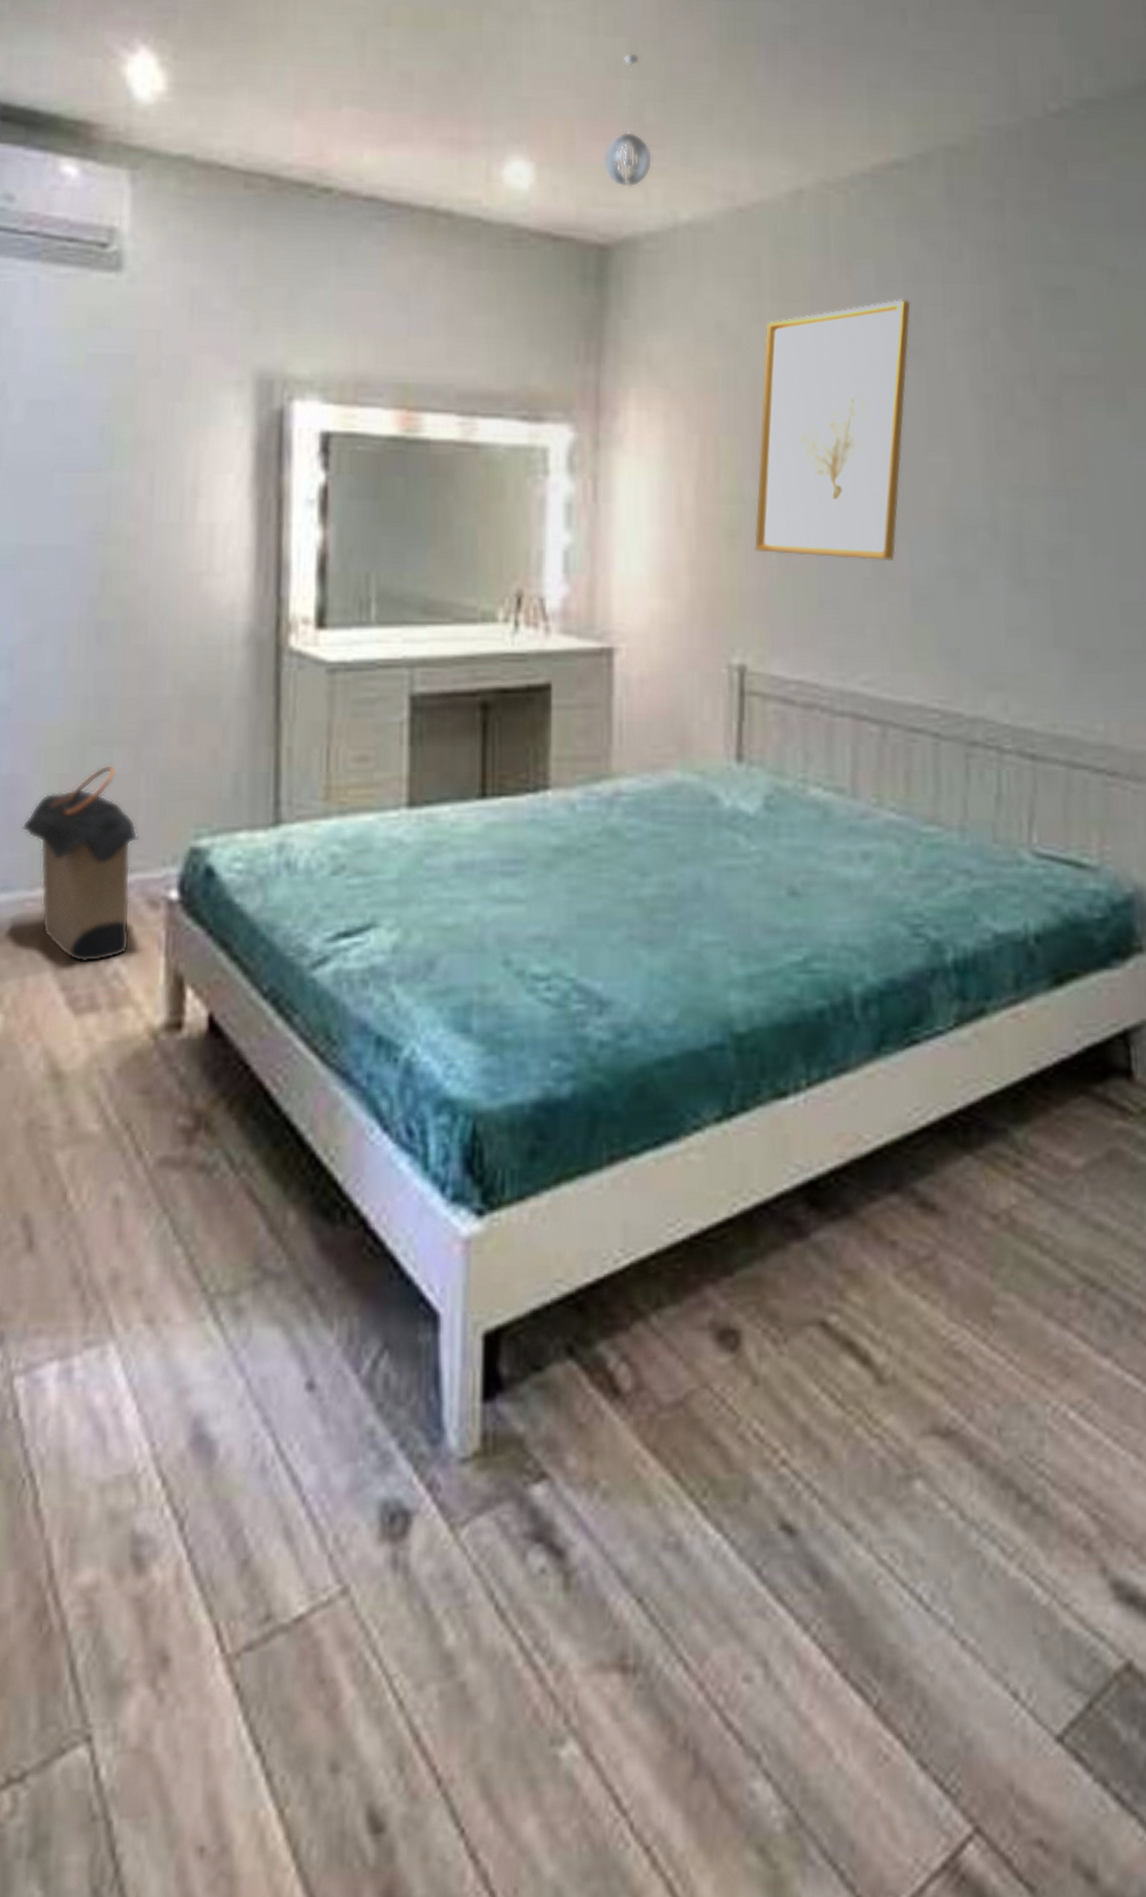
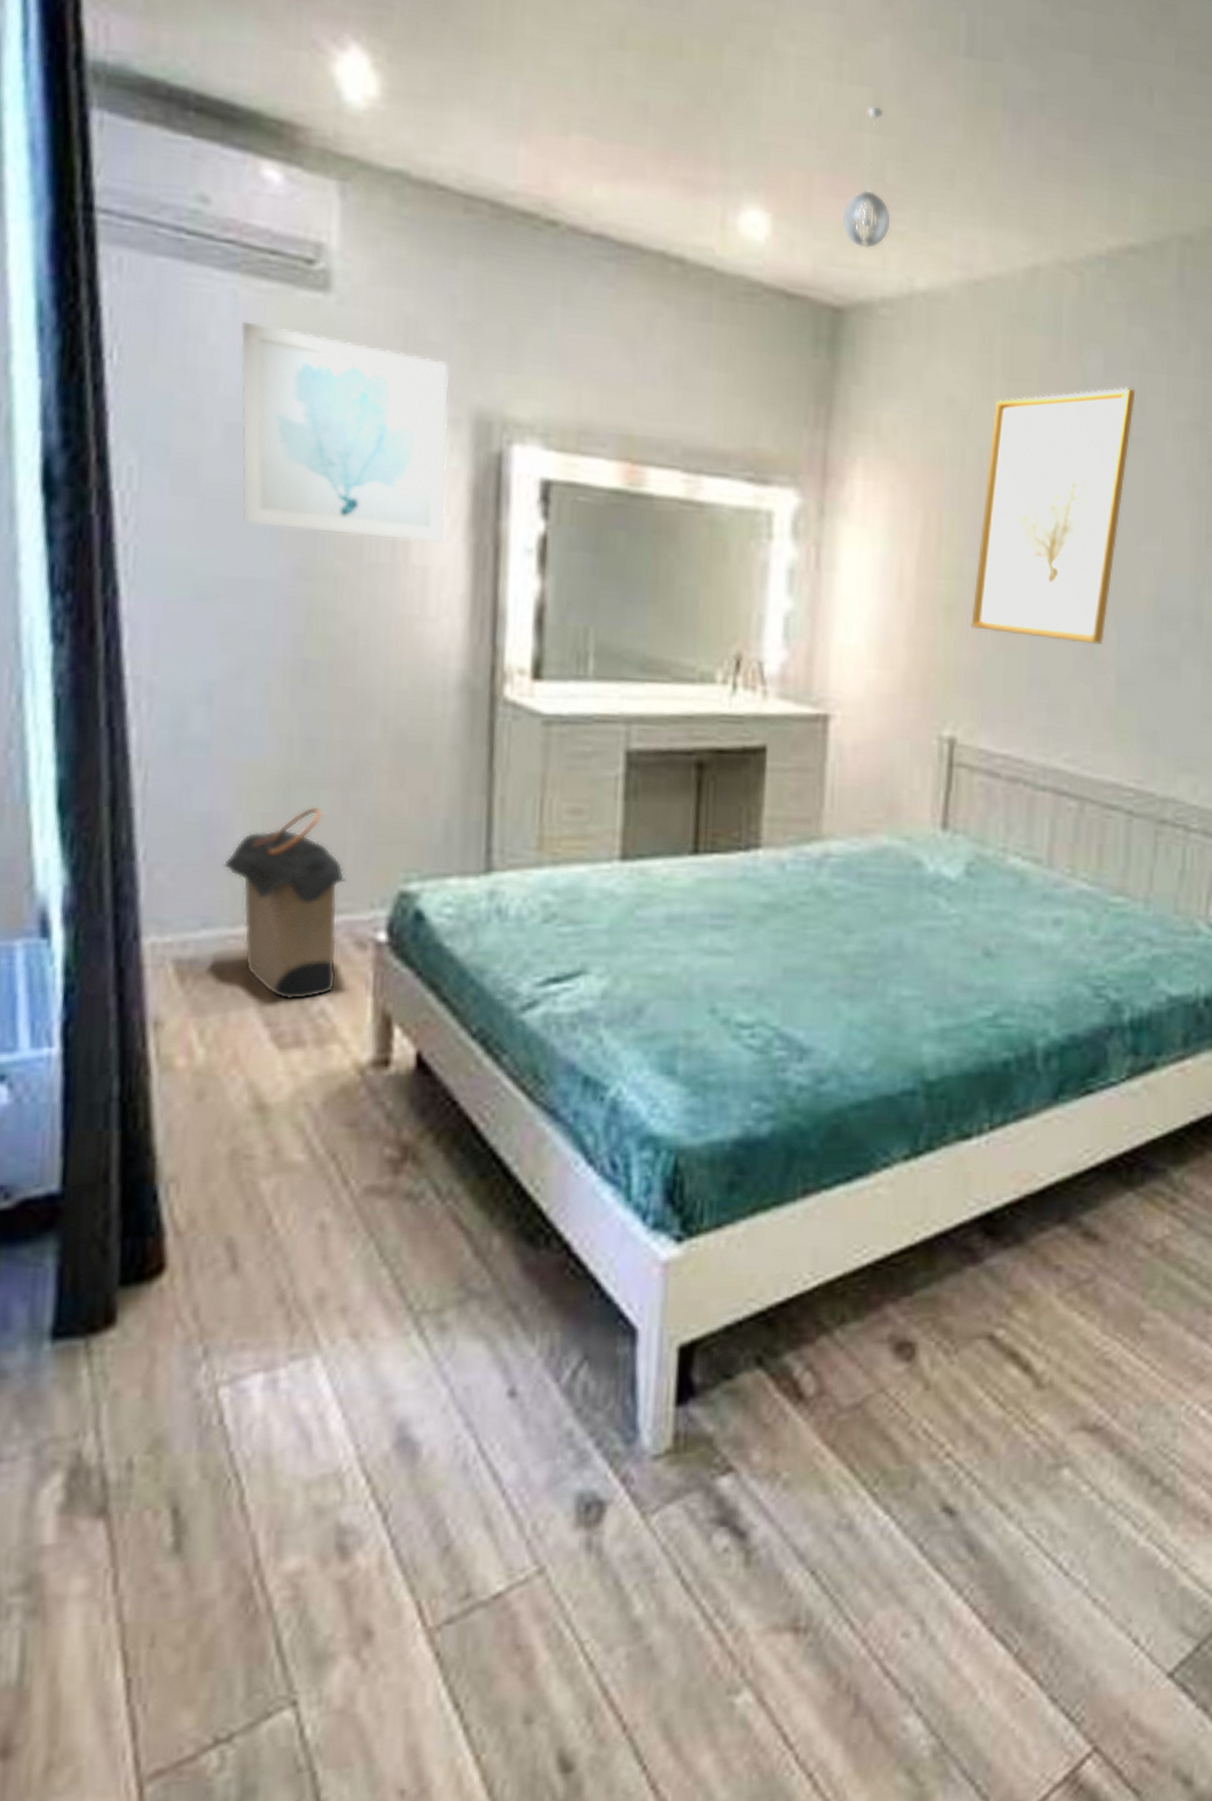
wall art: none [41,305,232,500] -> present [241,321,449,544]

